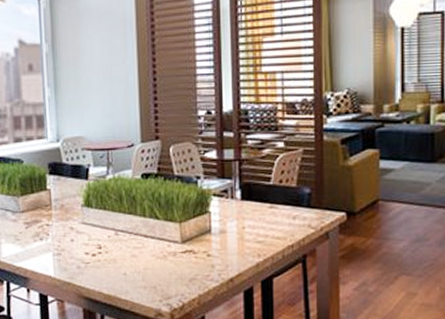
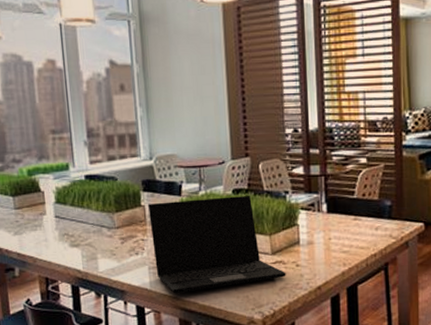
laptop: none [54,181,196,282] -> present [148,196,286,293]

